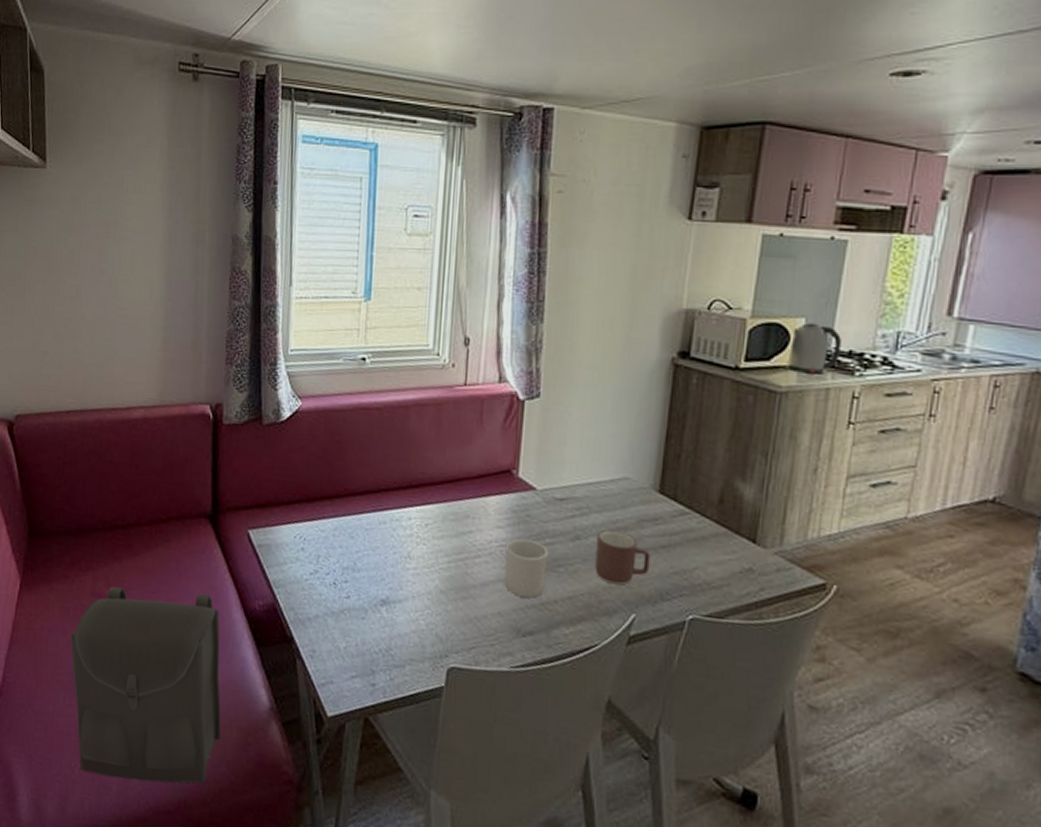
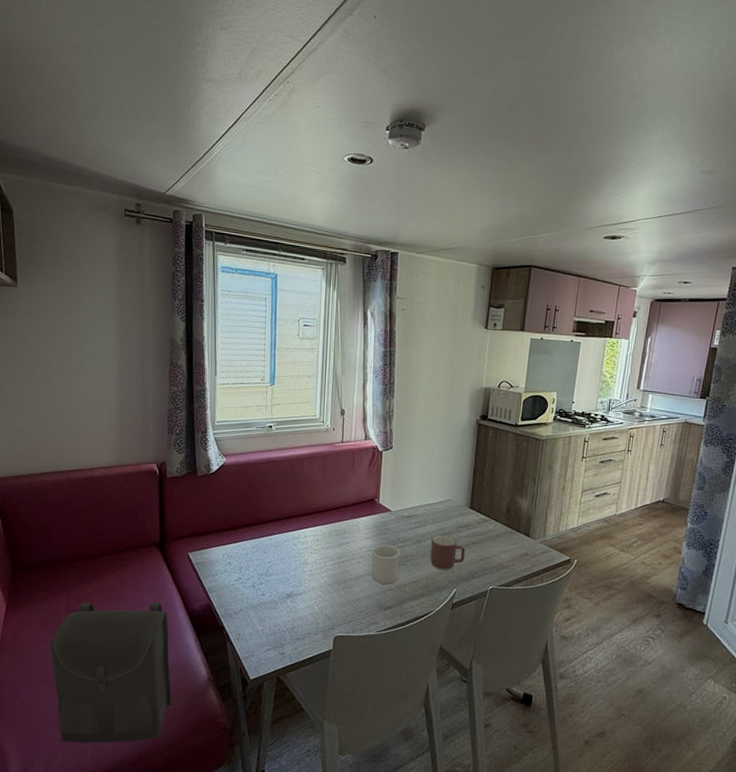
kettle: present [788,322,841,375] -> none [547,395,578,428]

